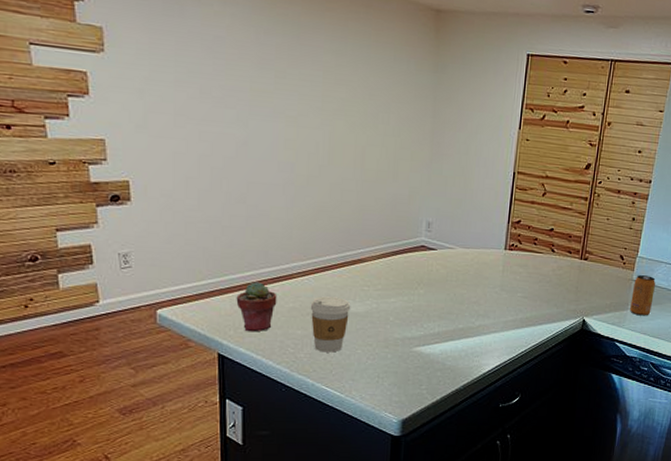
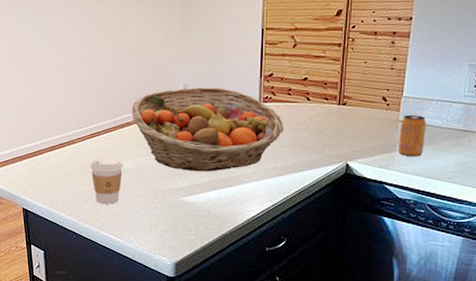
potted succulent: present [236,282,277,332] -> none [33,148,64,190]
fruit basket: none [365,225,527,321] -> present [131,87,283,172]

